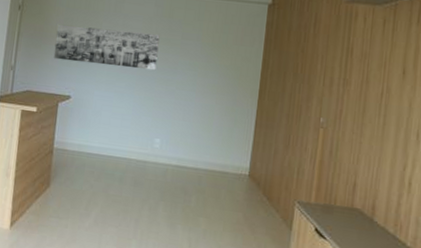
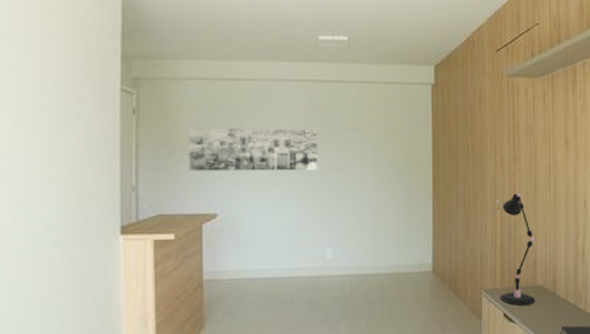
desk lamp: none [312,114,359,226] -> present [499,192,537,307]

